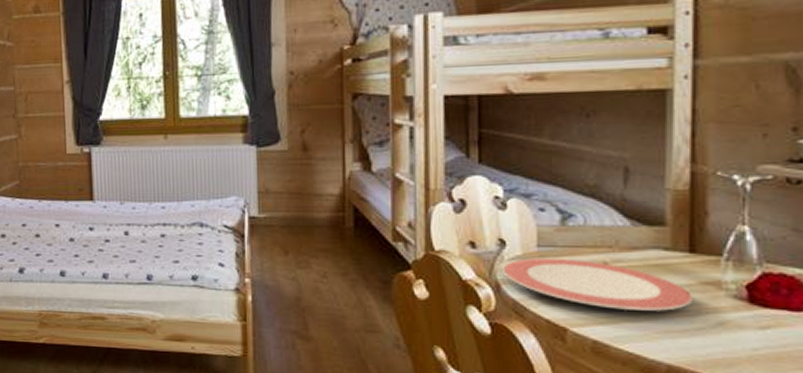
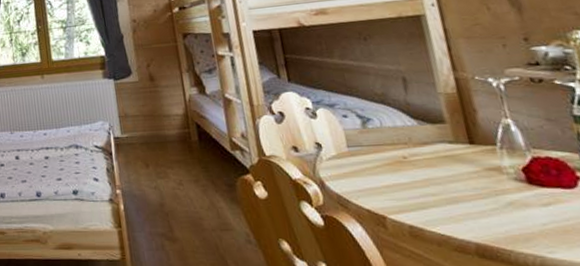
plate: present [503,258,694,311] -> none [323,155,483,197]

